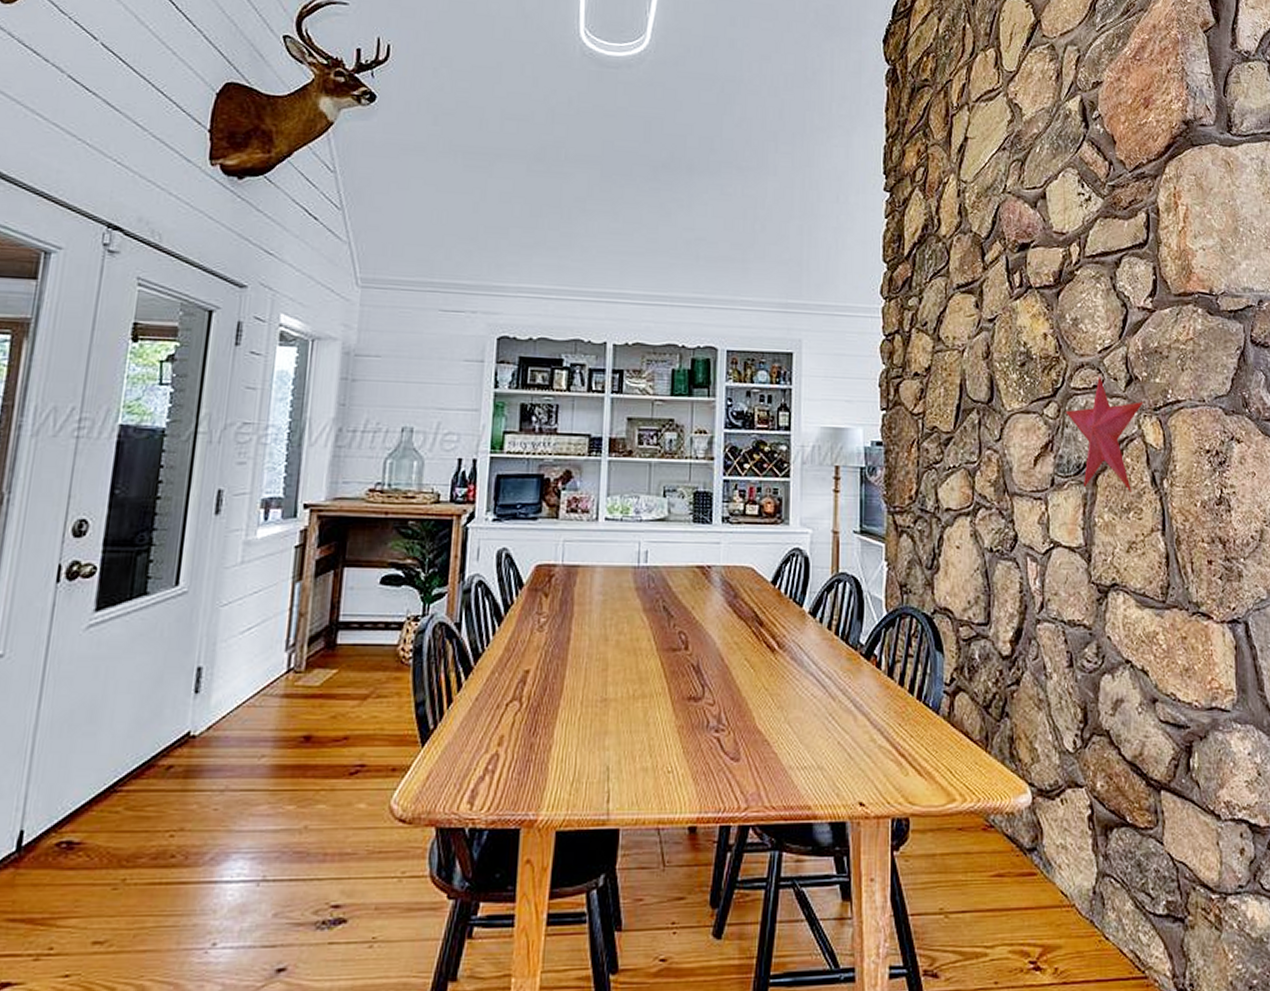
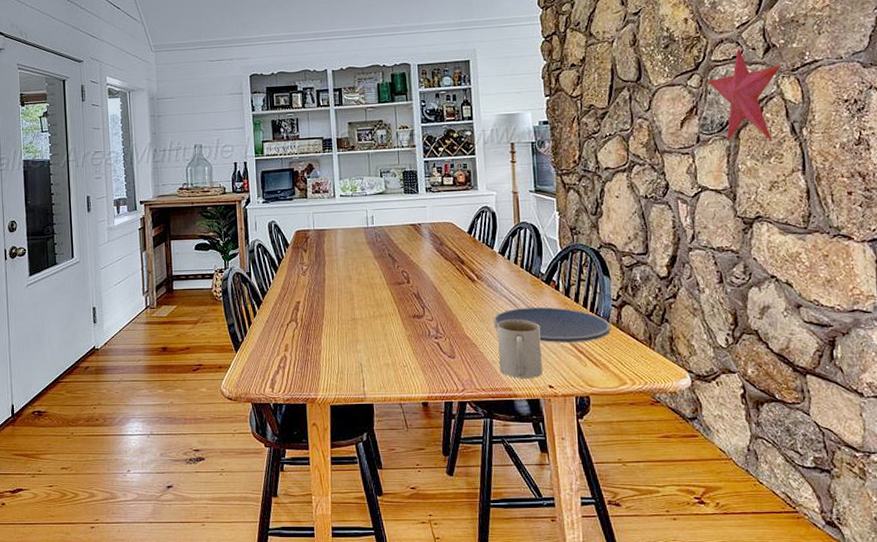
plate: none [794,690,940,743] -> present [493,306,611,344]
mug: none [797,708,853,791] -> present [497,320,543,378]

